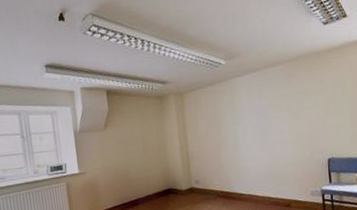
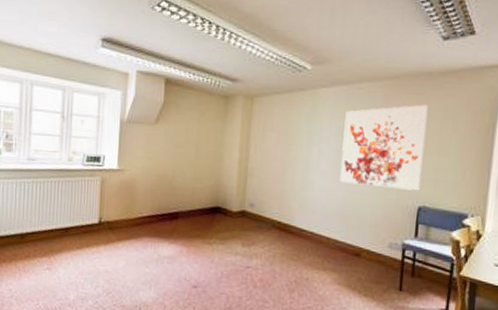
wall art: none [259,77,327,151] -> present [339,104,428,191]

